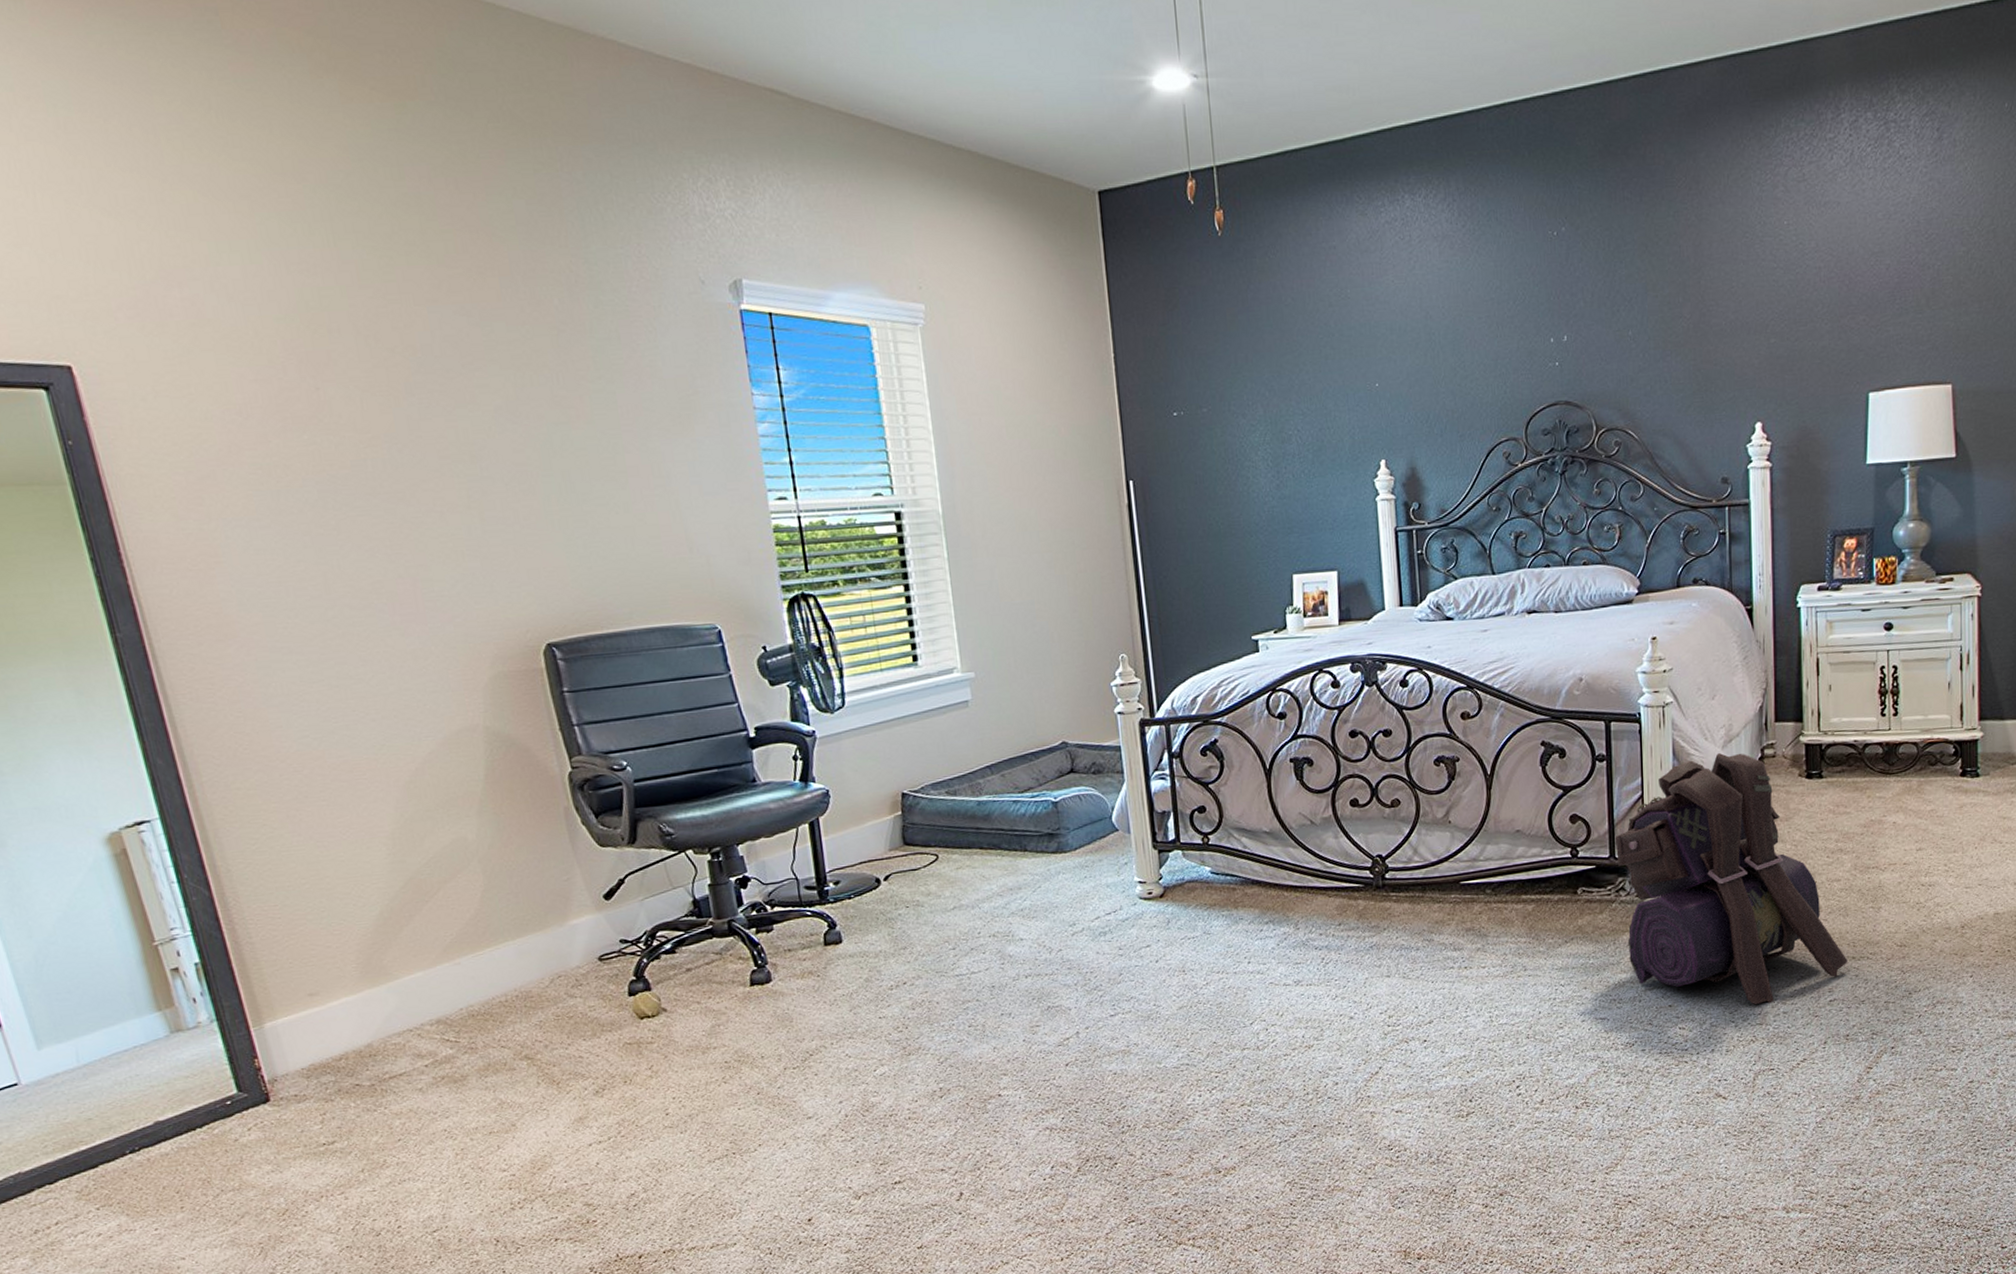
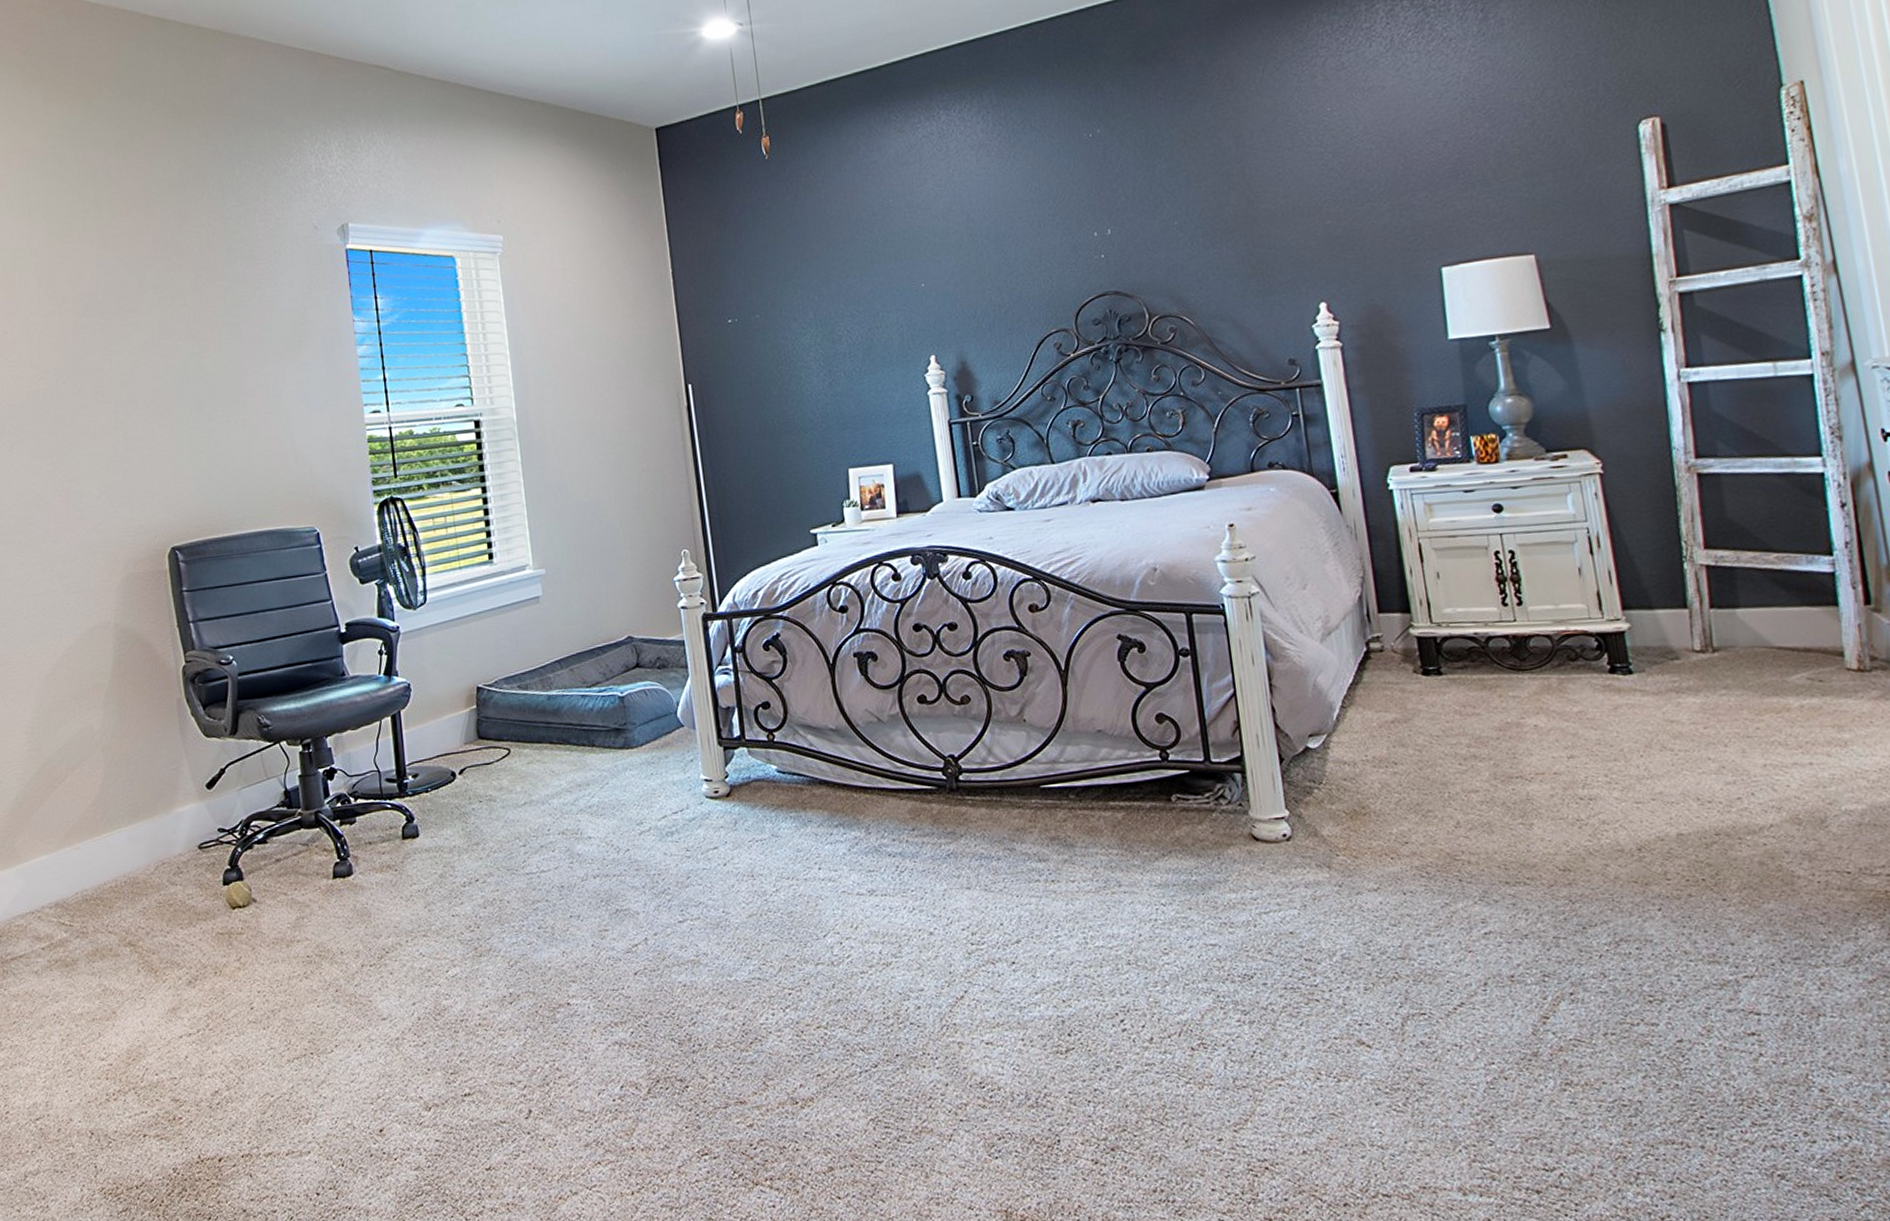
backpack: present [1615,753,1848,1004] -> none [1208,647,1501,934]

